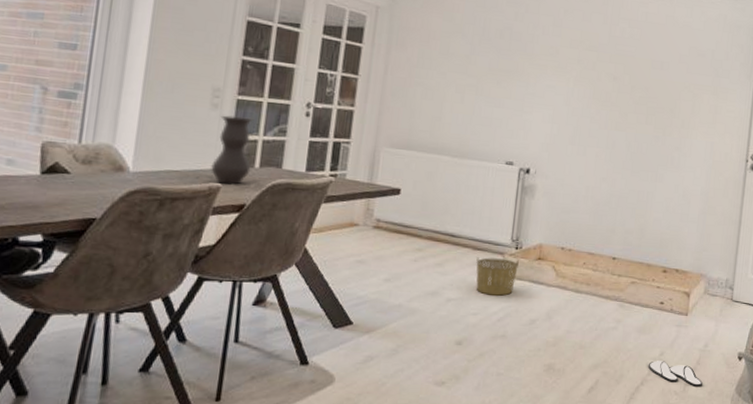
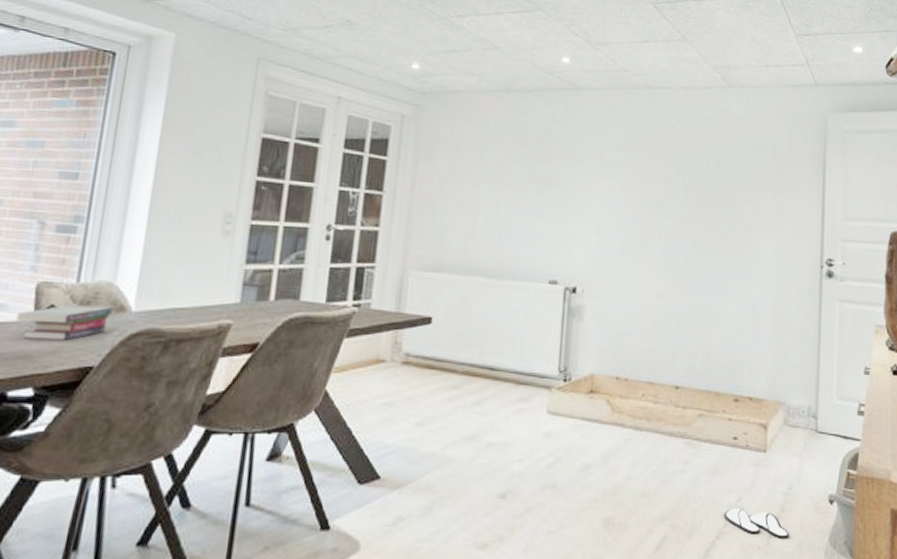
books: none [24,163,113,195] -> present [16,305,113,342]
vase: present [211,115,254,185] -> none [221,243,269,321]
basket: present [476,257,519,296] -> none [519,393,568,437]

